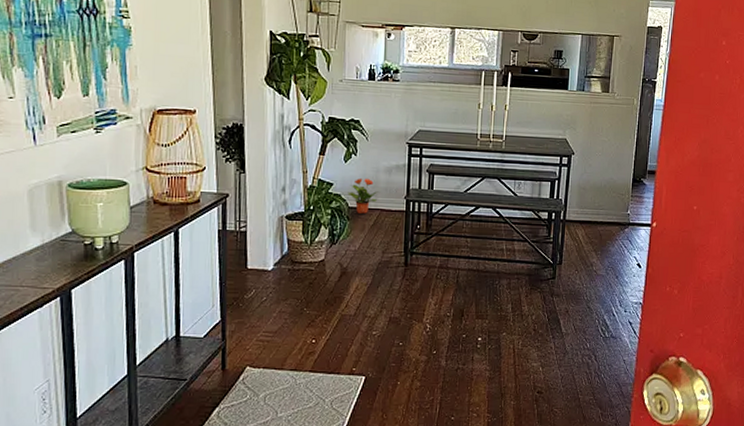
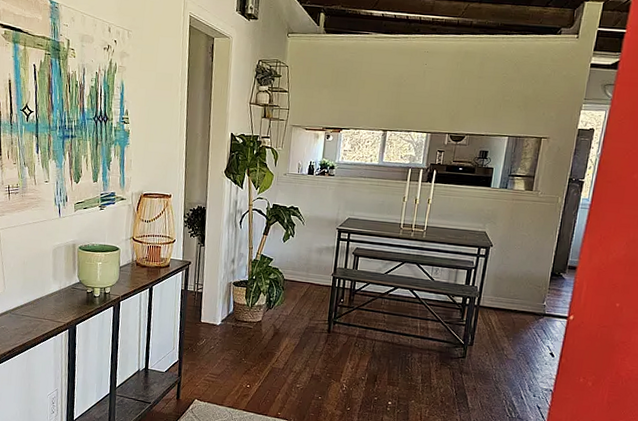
potted plant: present [347,179,378,214] -> none [284,256,310,286]

